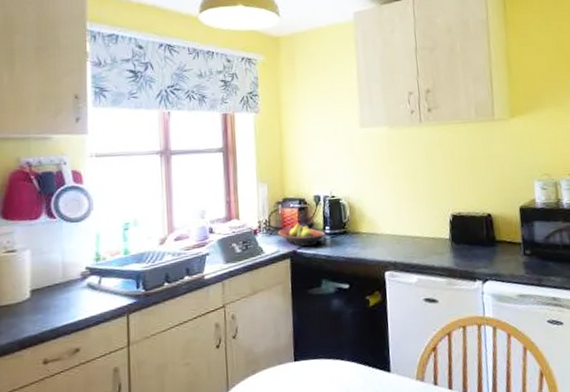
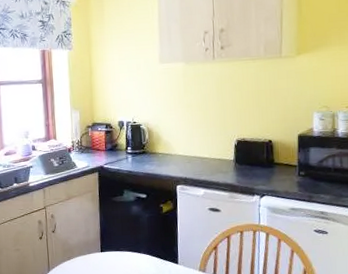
fruit bowl: present [278,223,326,247] -> none [88,144,128,163]

